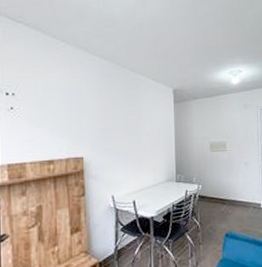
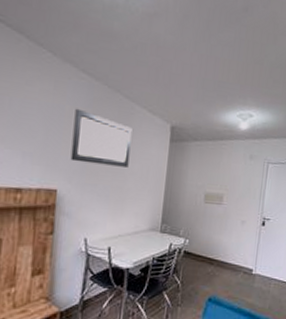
wall art: none [90,86,141,131] -> present [70,108,132,168]

